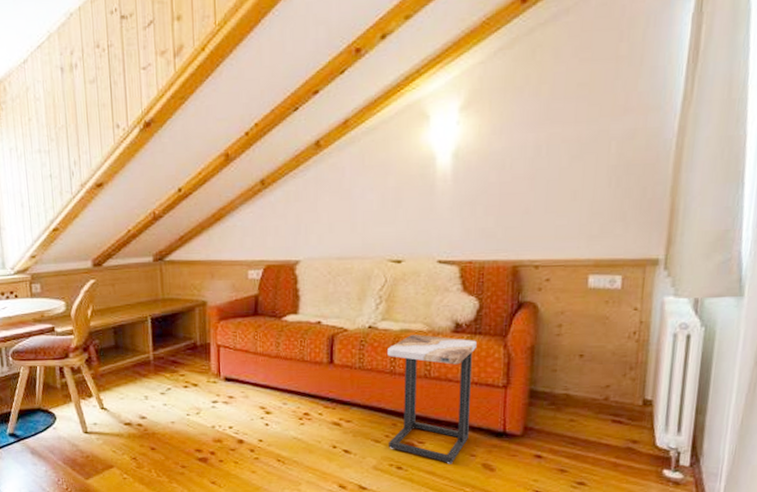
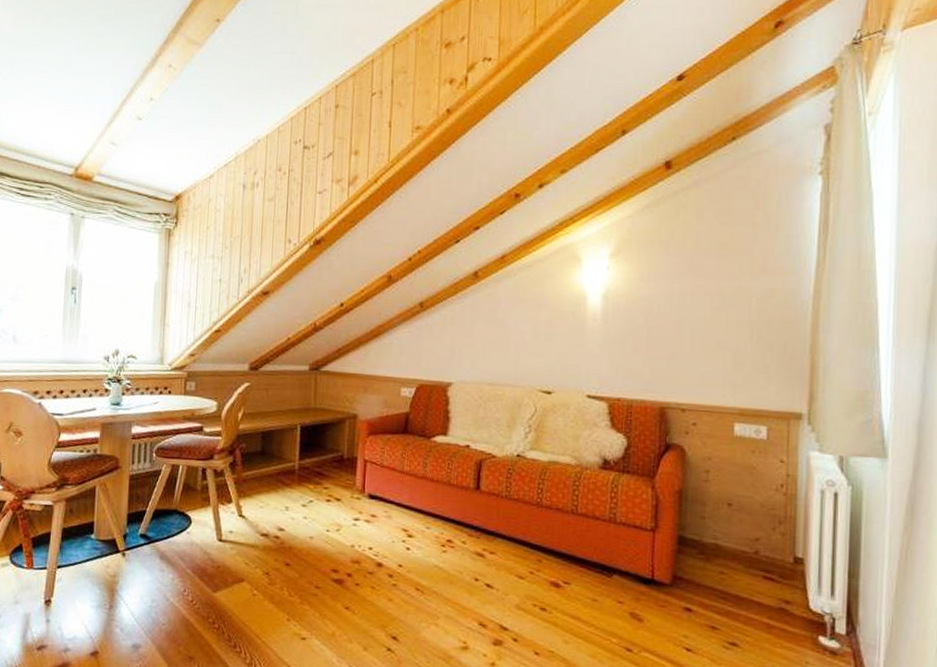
side table: present [388,335,477,464] -> none [533,467,624,610]

